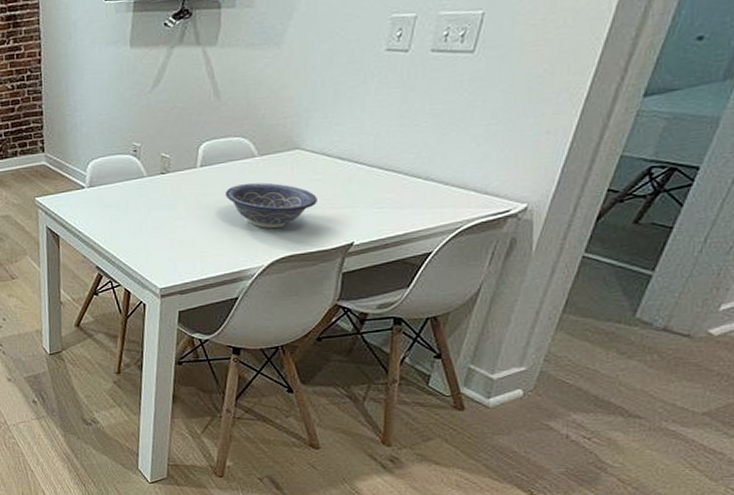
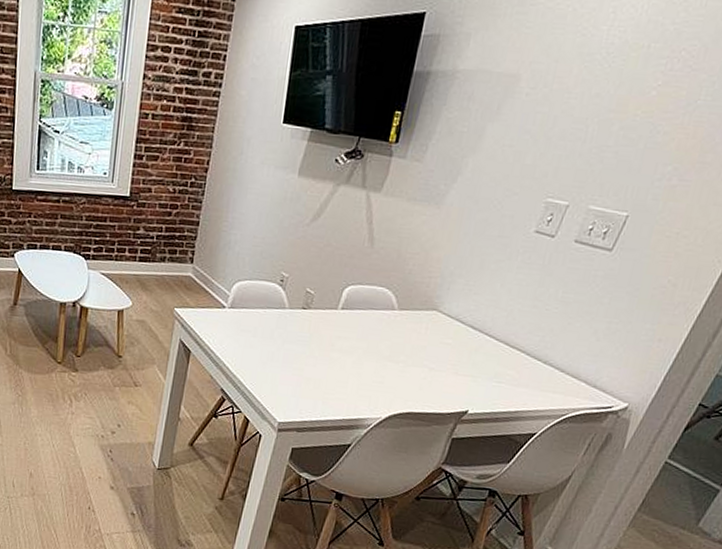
decorative bowl: present [225,182,317,229] -> none [358,334,444,384]

